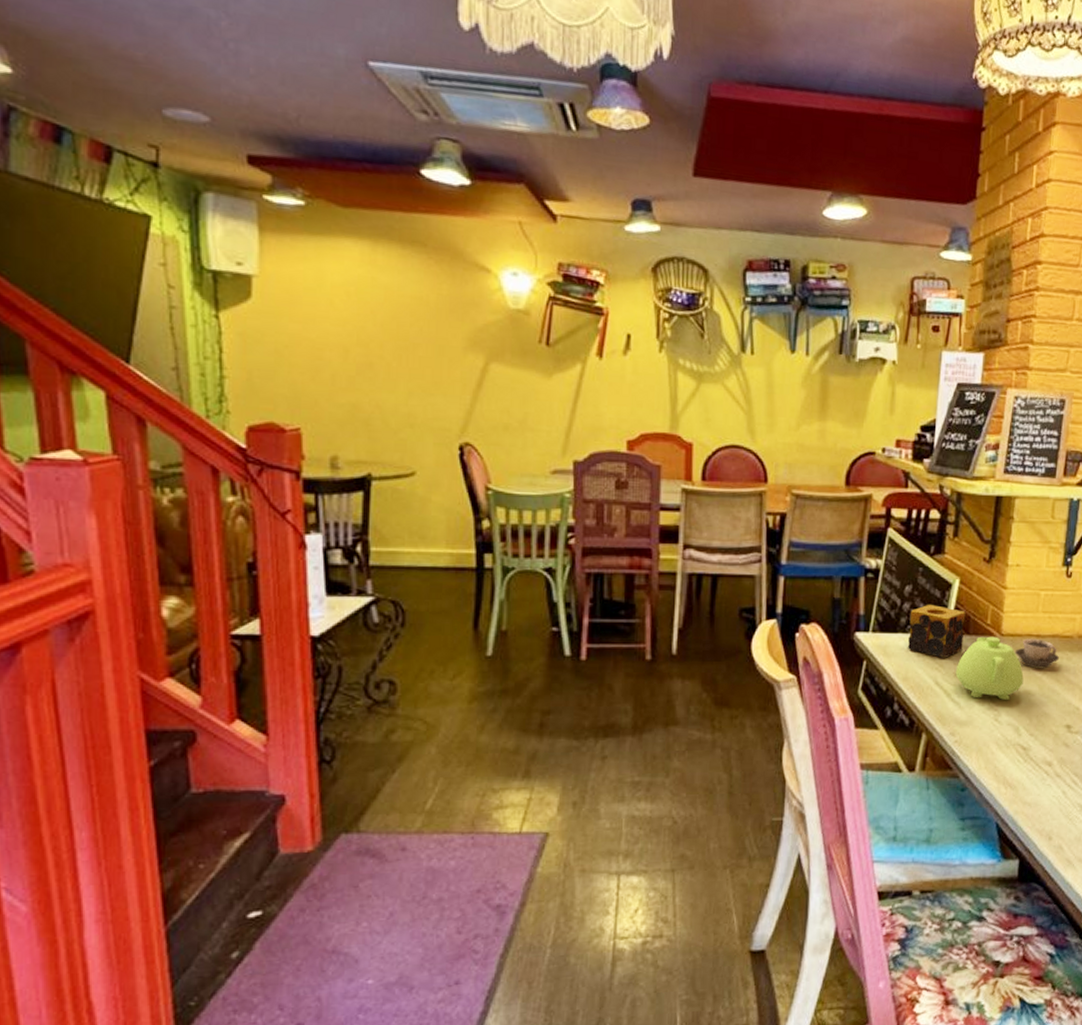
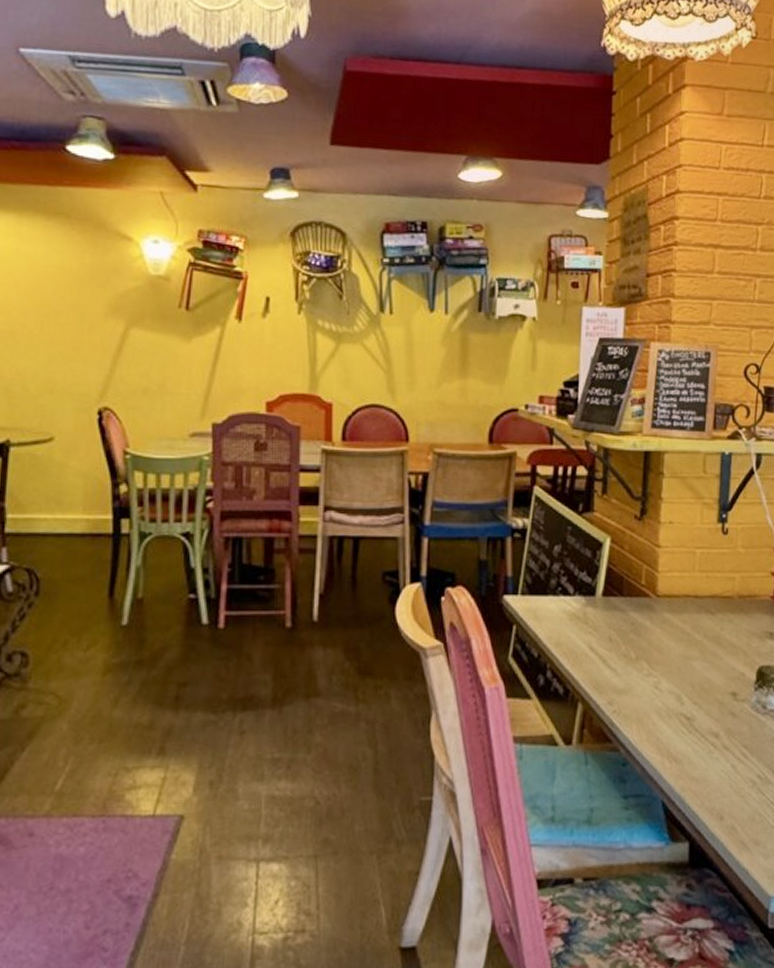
candle: present [908,604,966,658] -> none [559,564,619,621]
teapot: present [955,636,1024,700] -> none [610,598,683,666]
cup: present [1014,638,1060,669] -> none [672,599,721,632]

